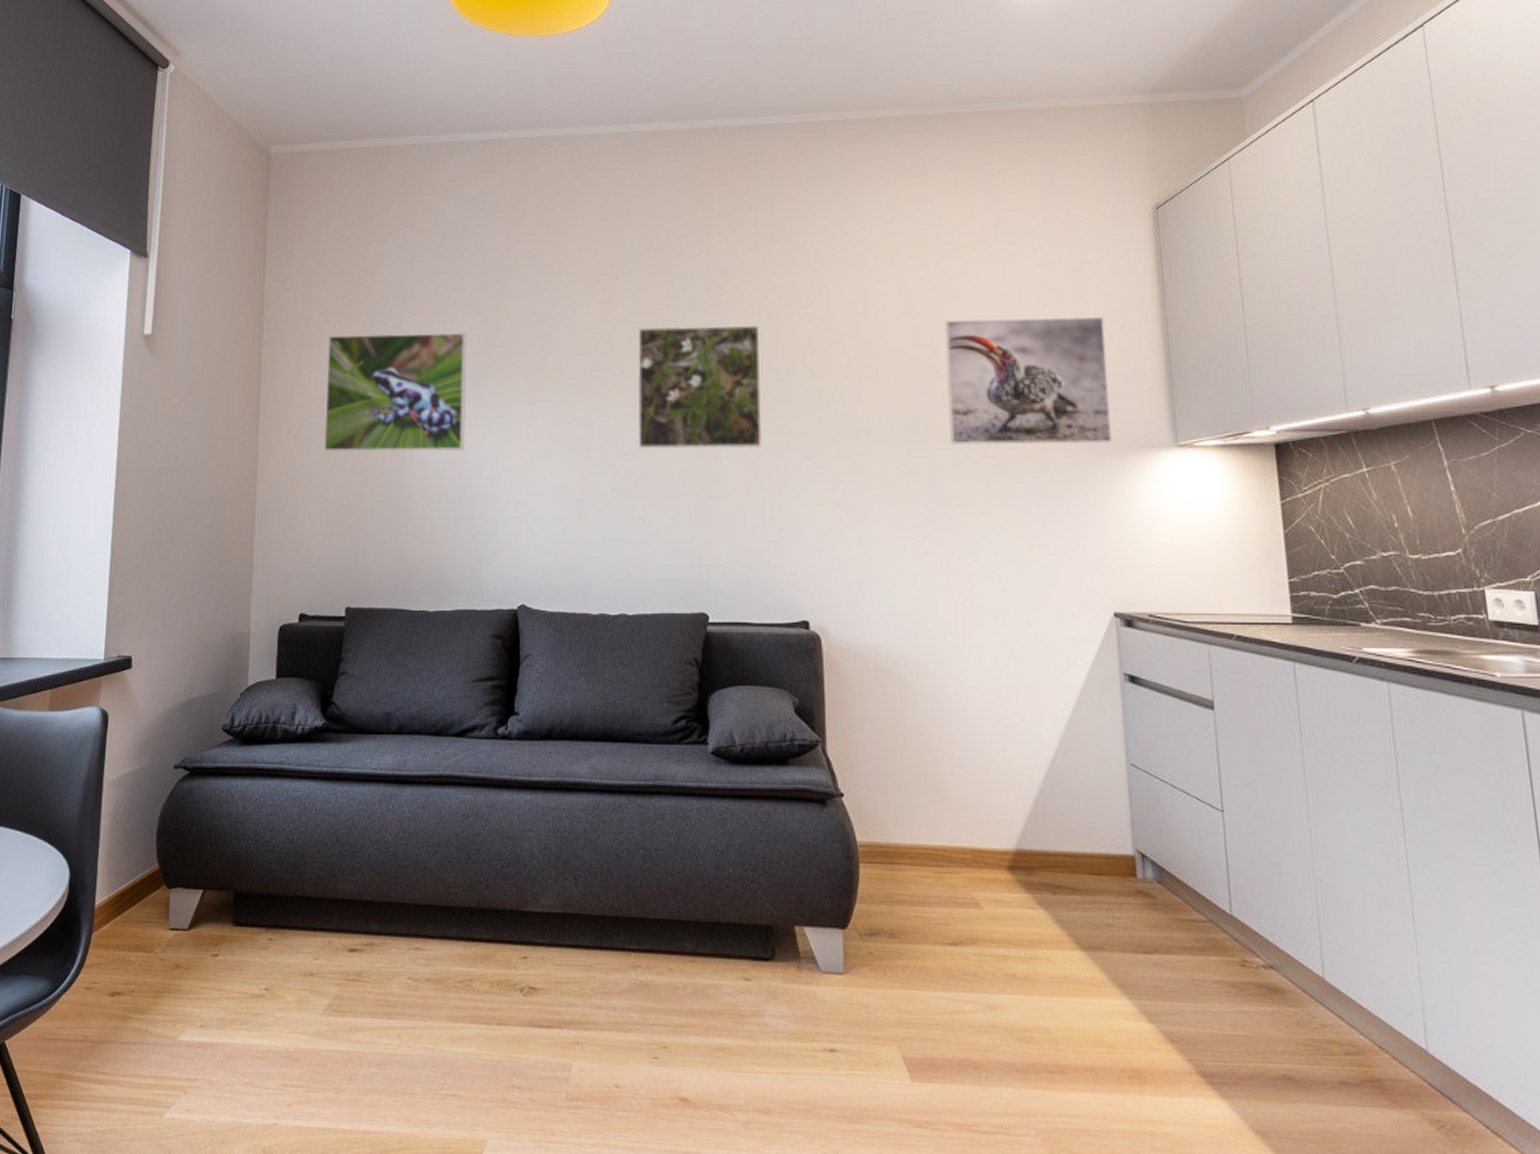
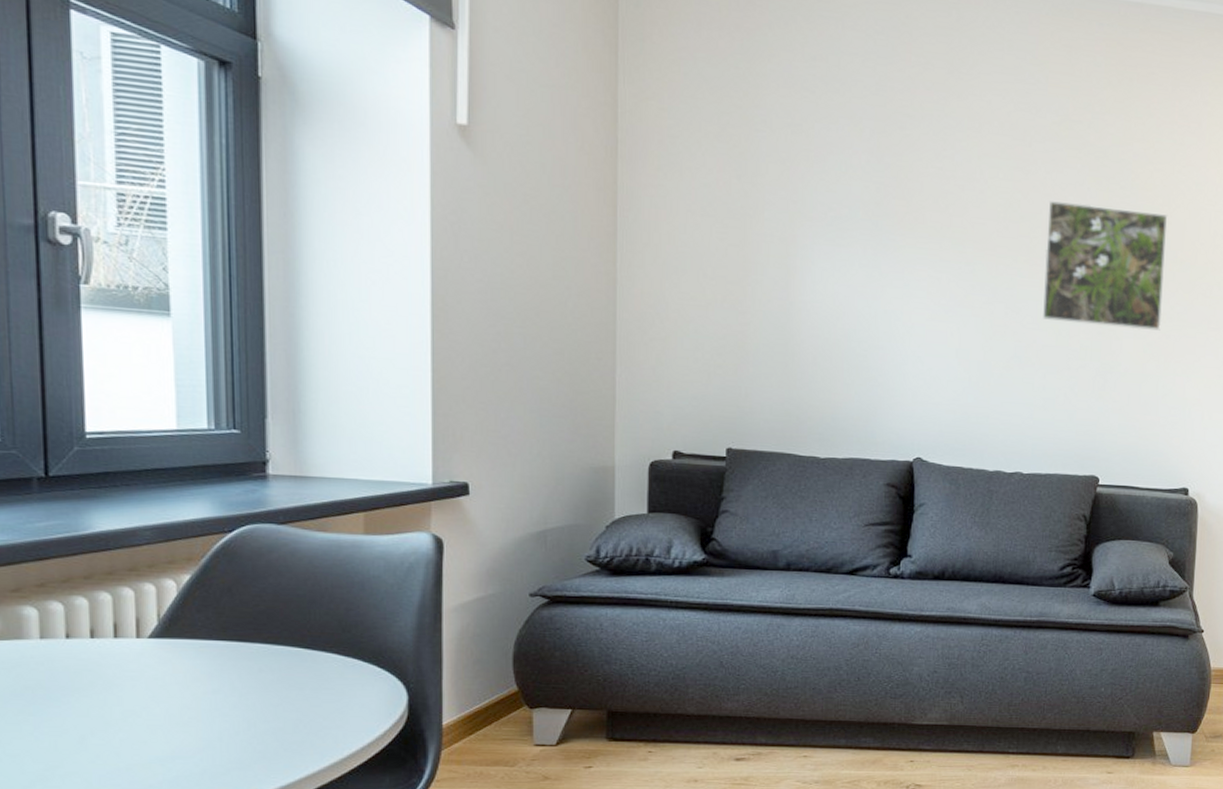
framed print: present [323,332,467,453] -> none [697,159,864,302]

